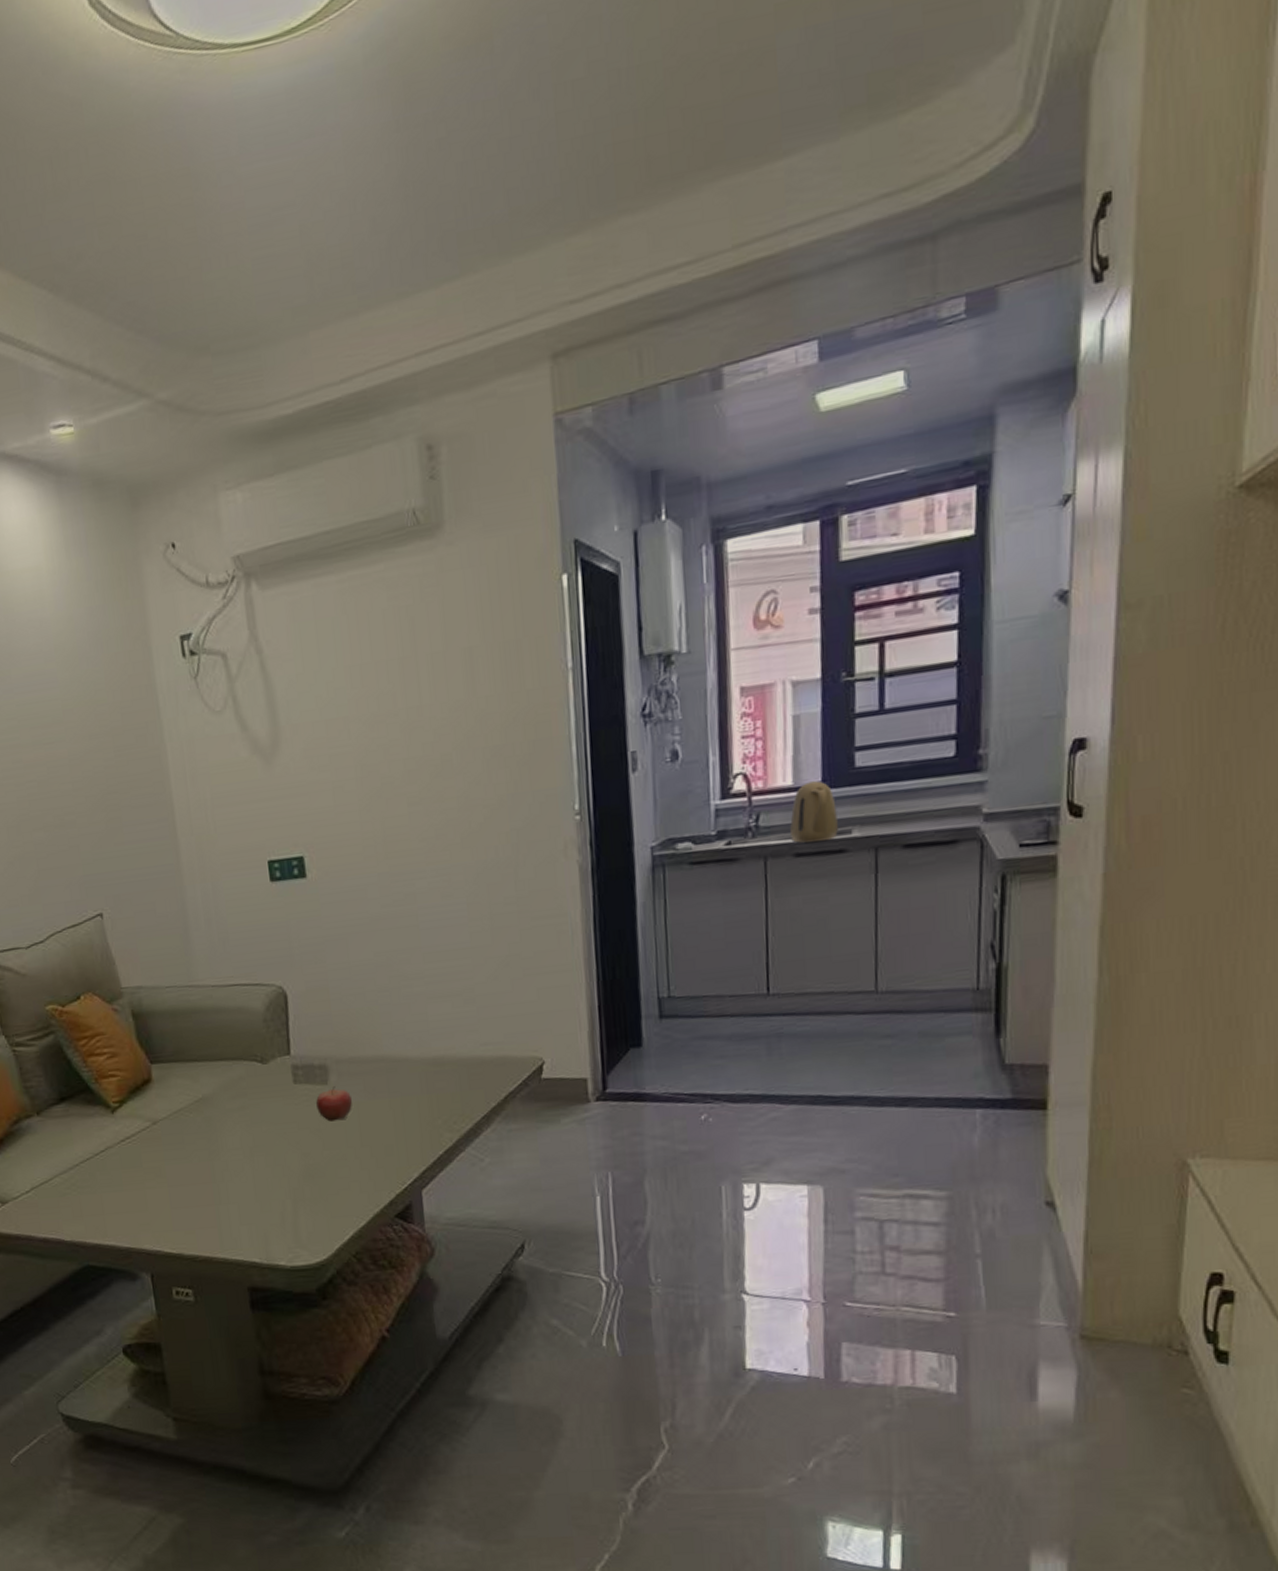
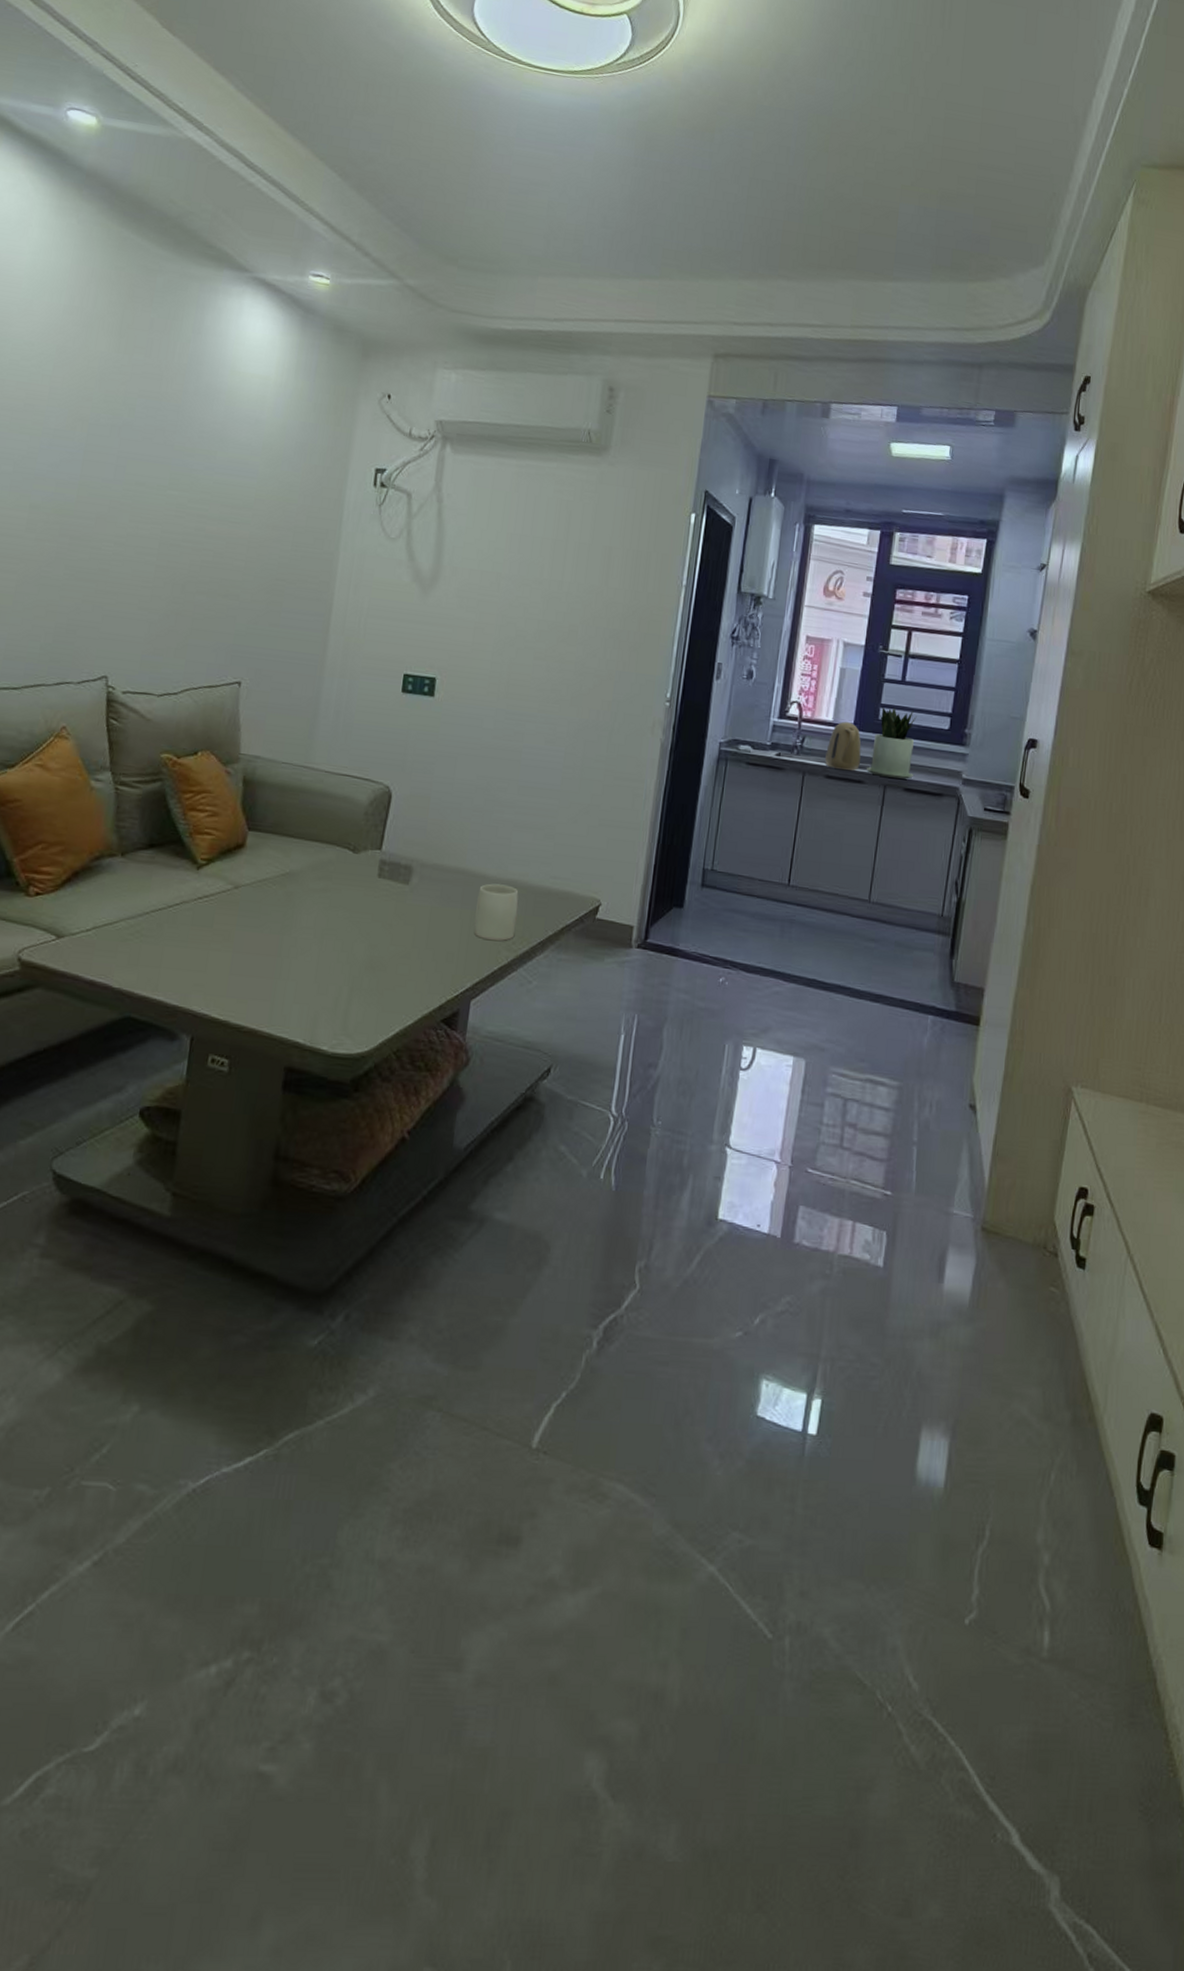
fruit: present [316,1086,353,1122] -> none [393,887,428,921]
mug: none [403,1063,455,1126] -> present [474,883,519,942]
planter: none [847,743,915,839] -> present [866,707,917,780]

